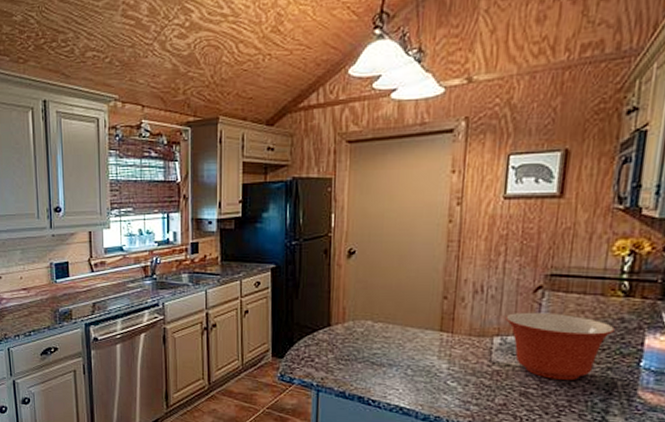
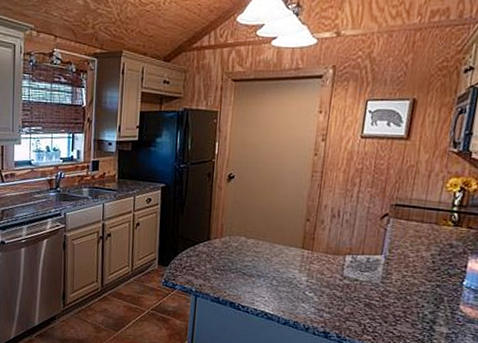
mixing bowl: present [506,312,615,380] -> none [357,235,444,295]

